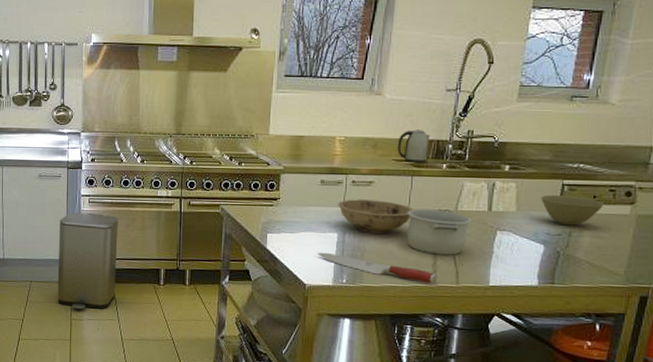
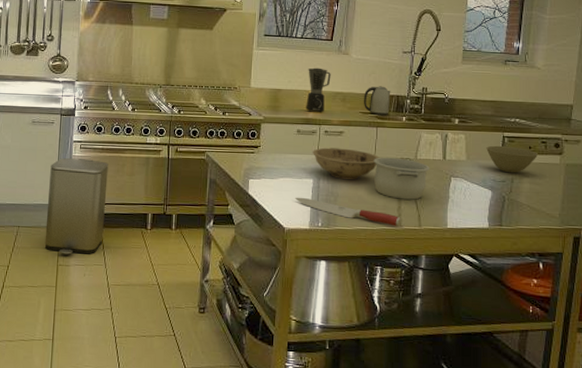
blender: none [331,111,361,162] -> present [306,67,331,114]

